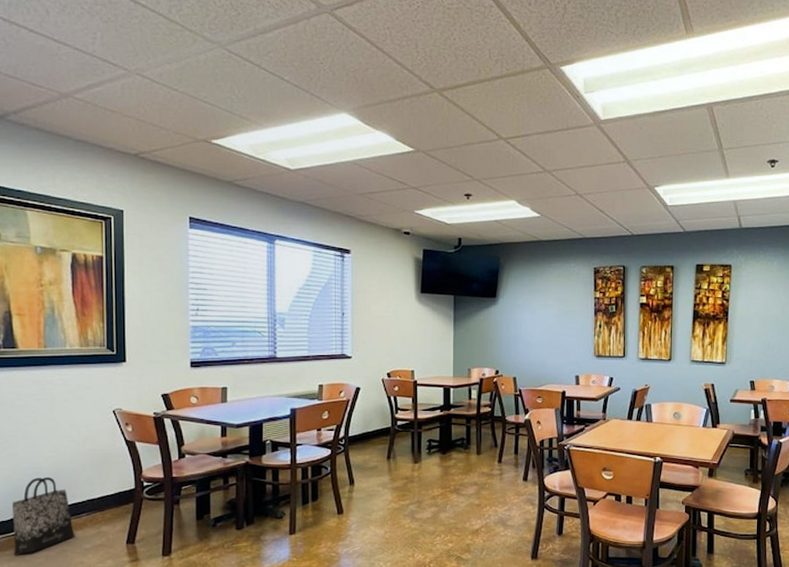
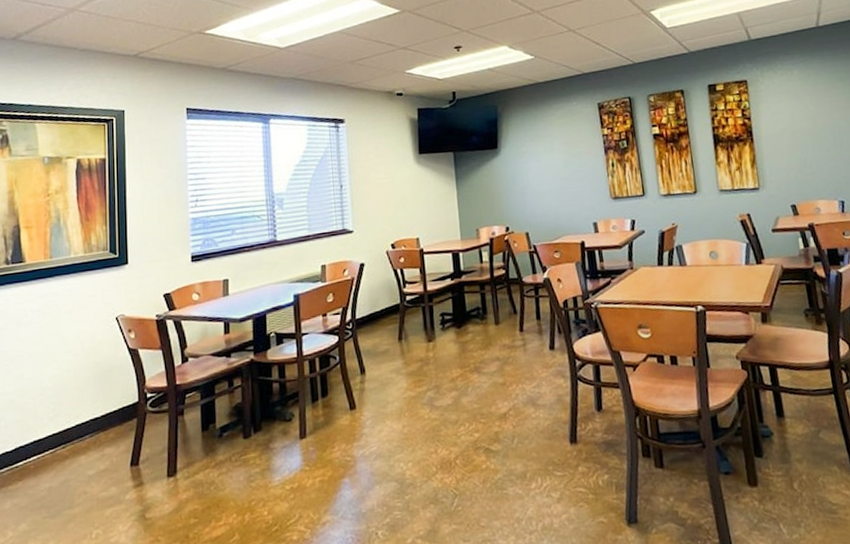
shopping bag: present [13,477,75,556] -> none [16,398,79,491]

